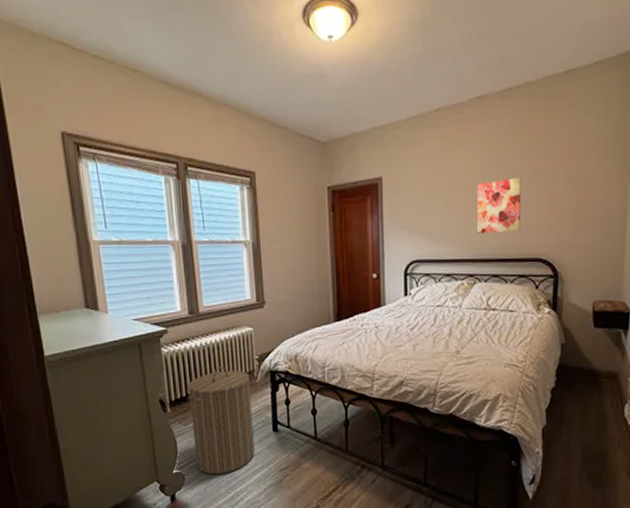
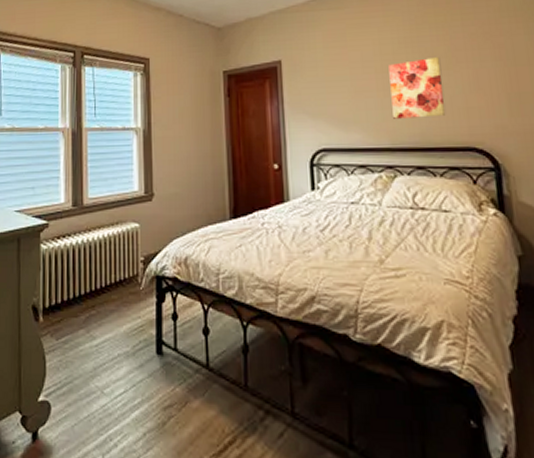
laundry hamper: present [187,366,256,475] -> none [62,268,135,408]

